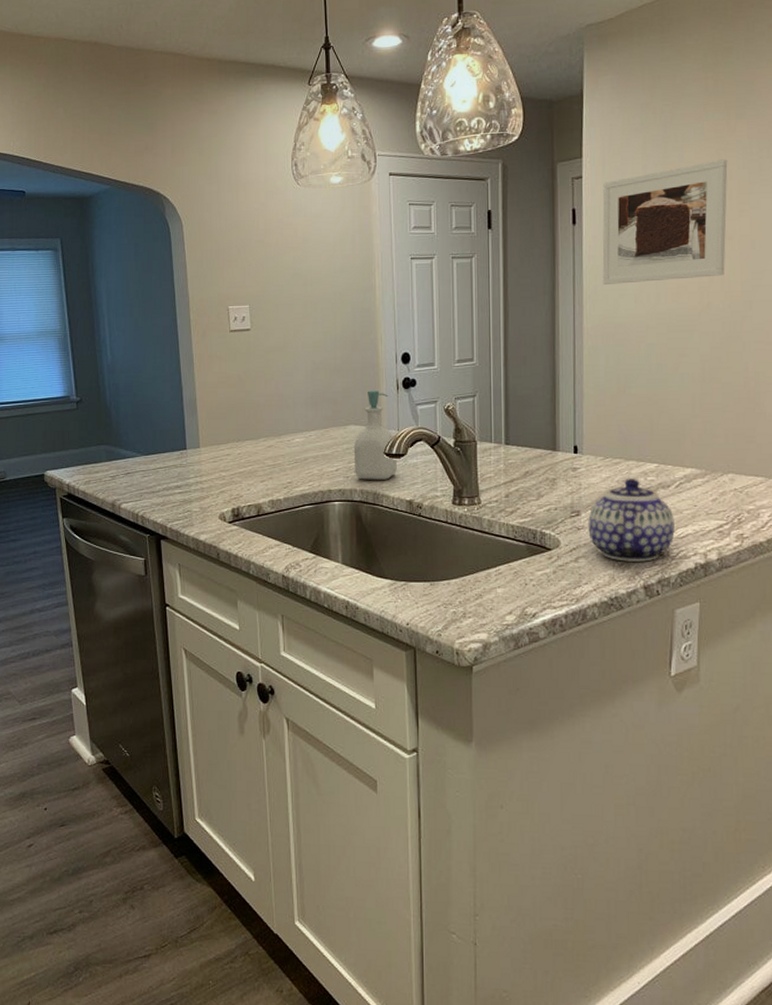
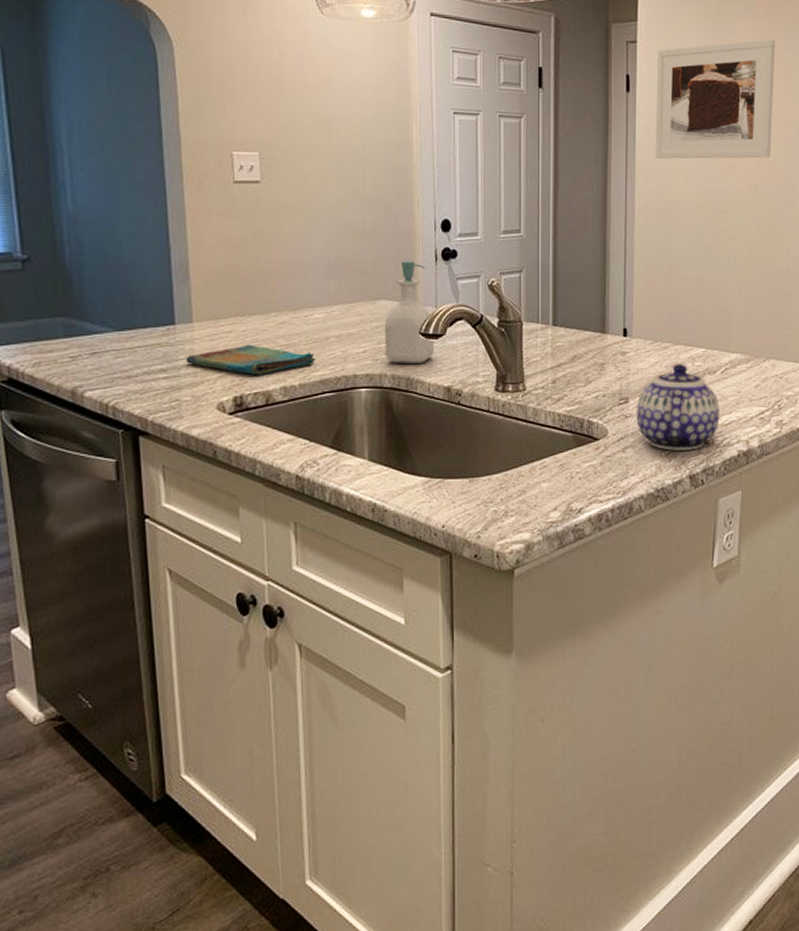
dish towel: none [195,465,297,490] -> present [186,344,316,375]

